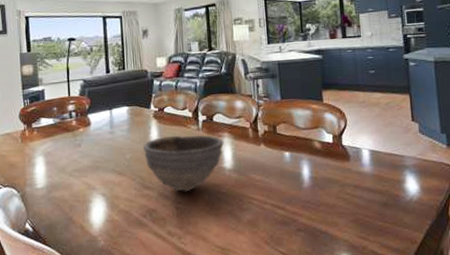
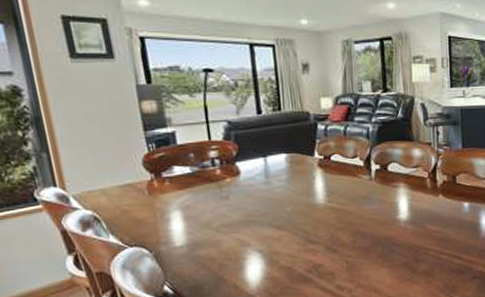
bowl: present [142,134,225,193] -> none [306,185,400,246]

